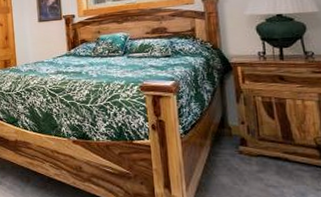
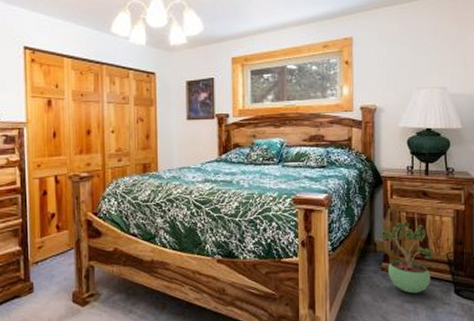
potted plant: none [235,105,299,178] -> present [381,221,434,294]

